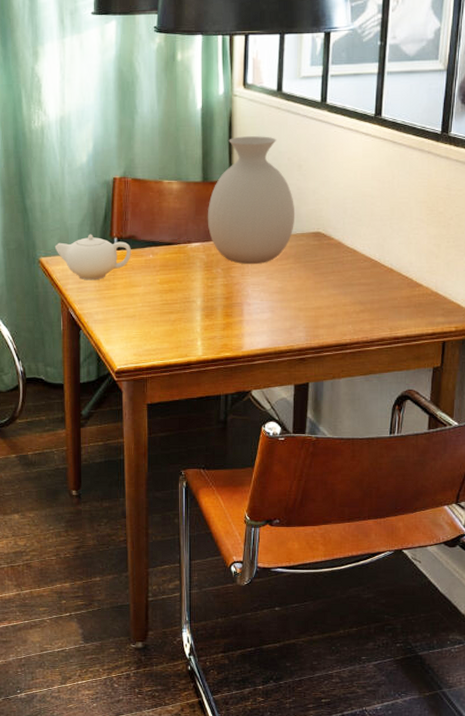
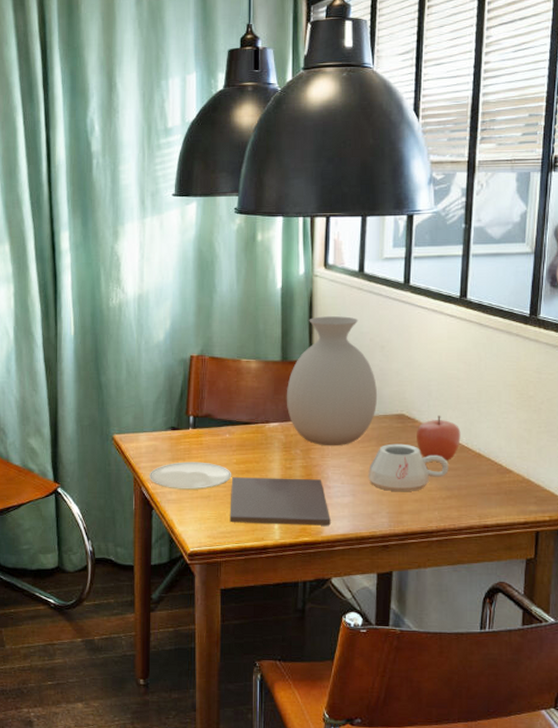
teapot: present [54,234,131,281] -> none [129,412,207,459]
plate: none [75,282,156,310] -> present [149,462,232,490]
plaque: none [154,296,251,341] -> present [229,477,331,526]
cup: none [286,260,362,308] -> present [368,443,449,492]
fruit: none [332,232,374,276] -> present [417,415,461,461]

